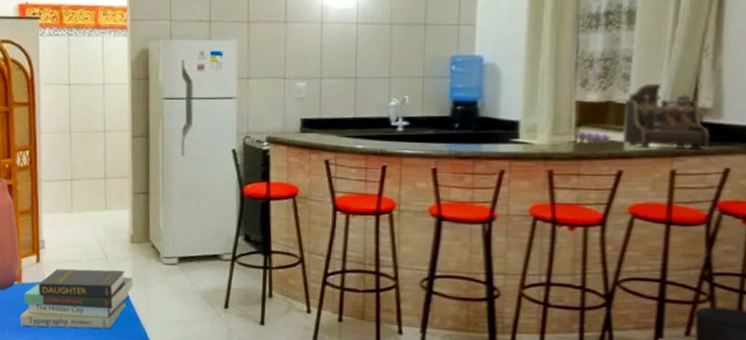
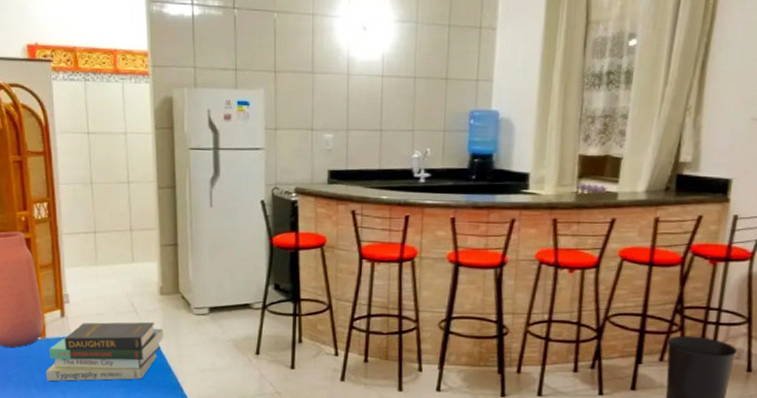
spice rack: present [622,83,710,150] -> none [616,139,688,199]

